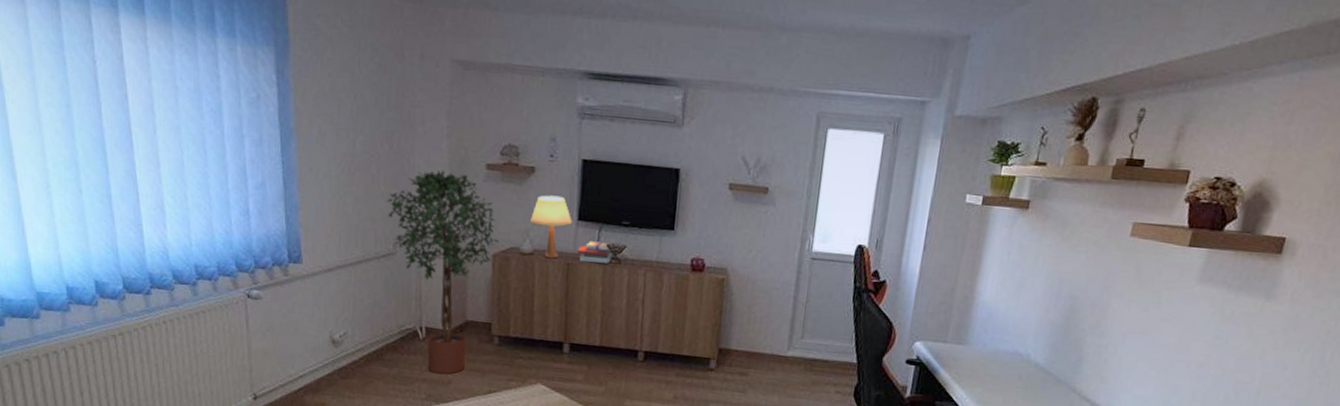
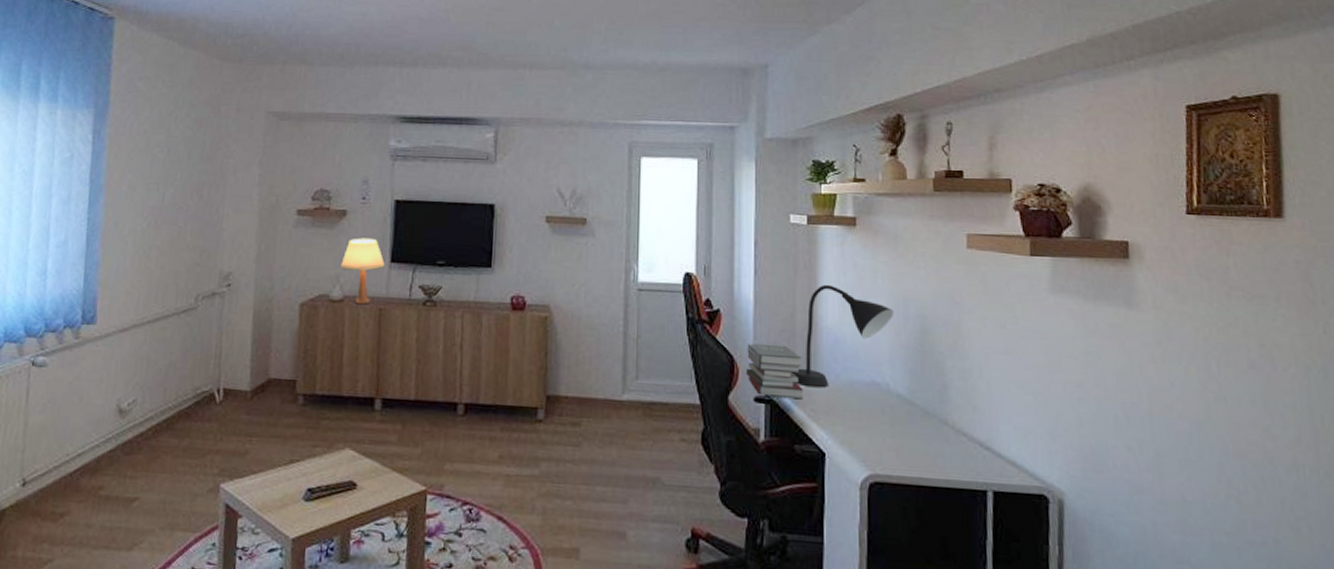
potted tree: present [385,170,500,375] -> none [190,218,308,444]
books: present [576,241,612,265] -> none [389,283,427,308]
books: none [901,312,955,364] -> present [745,343,804,400]
desk lamp: none [943,262,1048,355] -> present [791,284,894,388]

